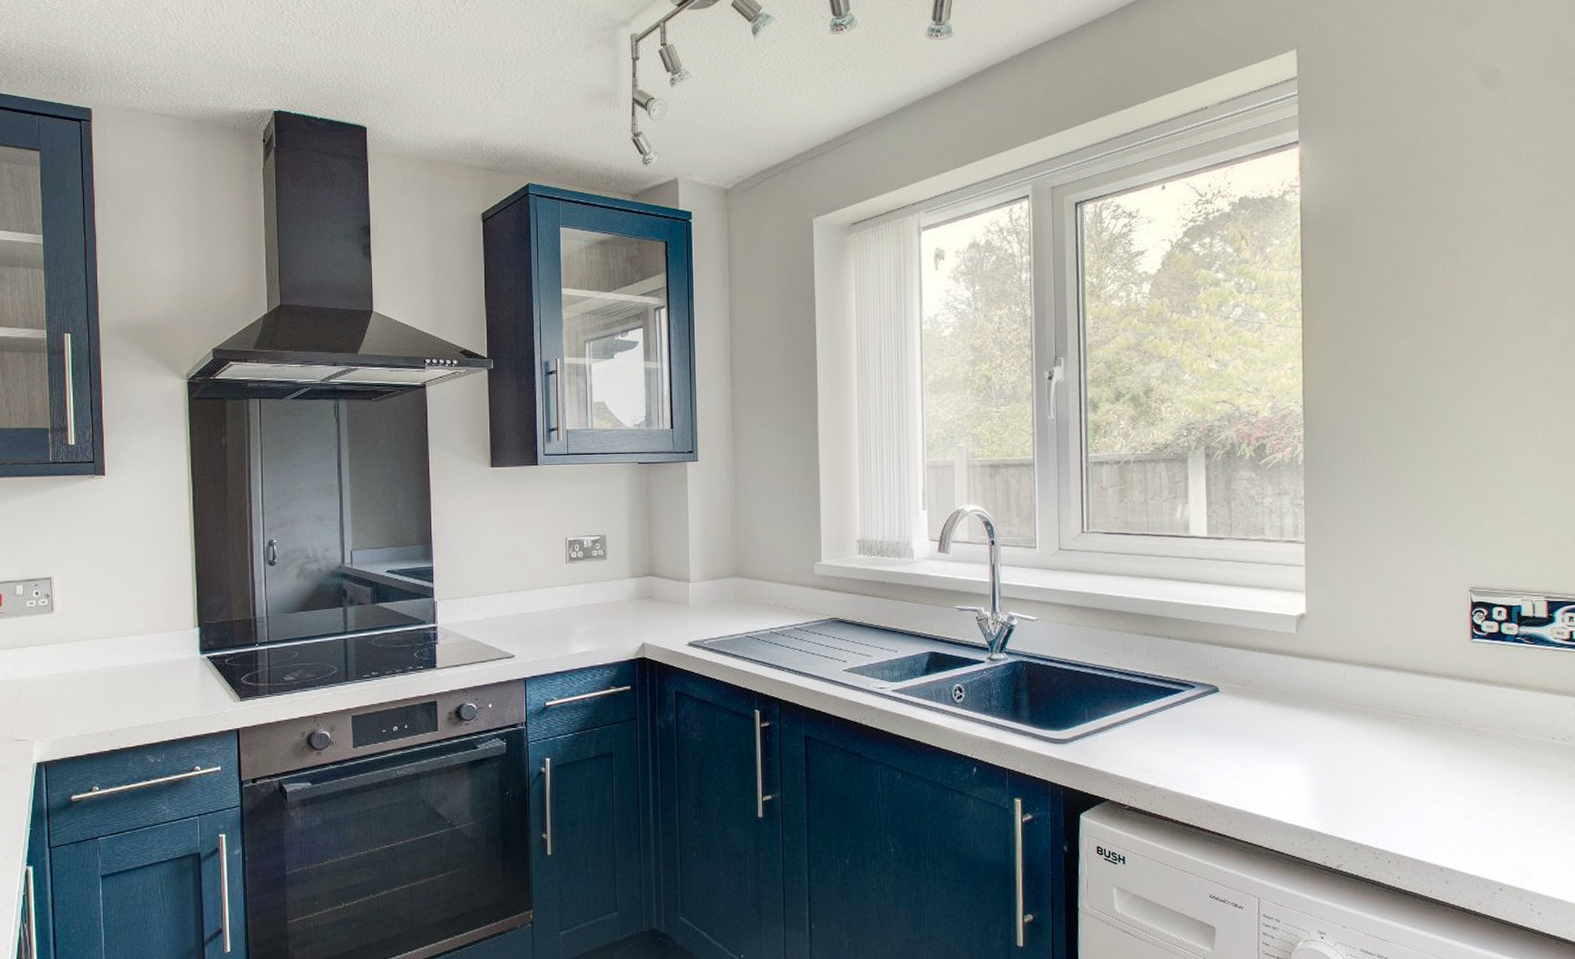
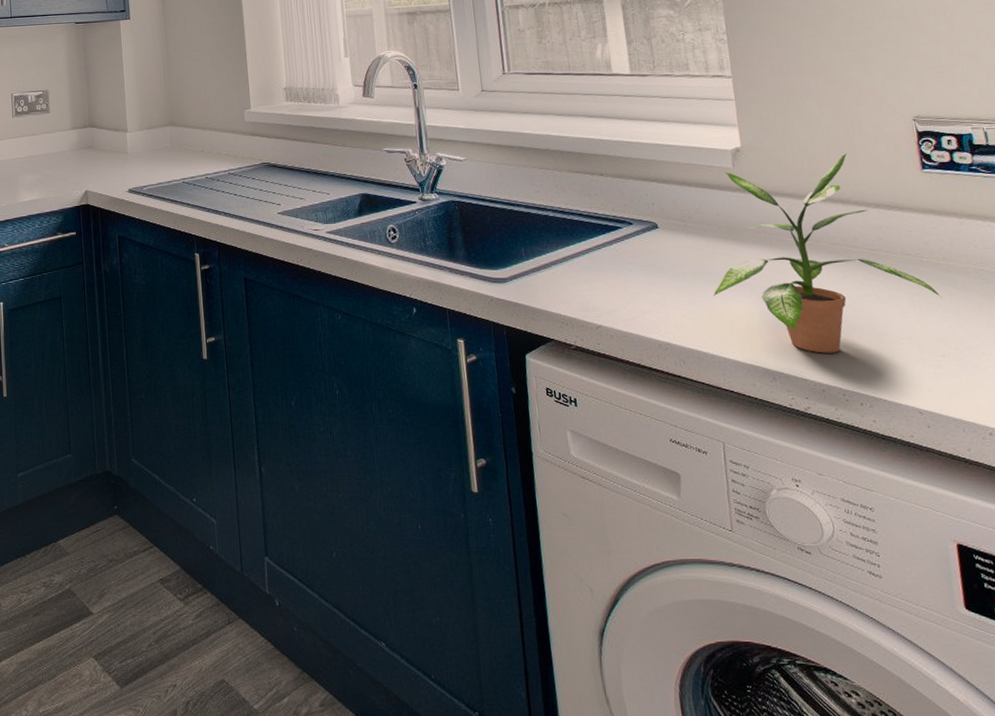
potted plant: none [1264,621,1473,814] -> present [713,153,941,353]

